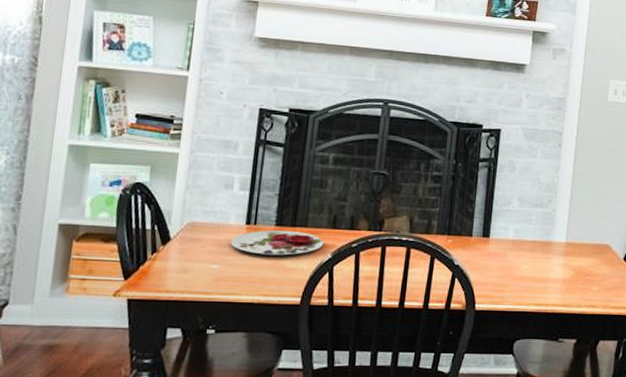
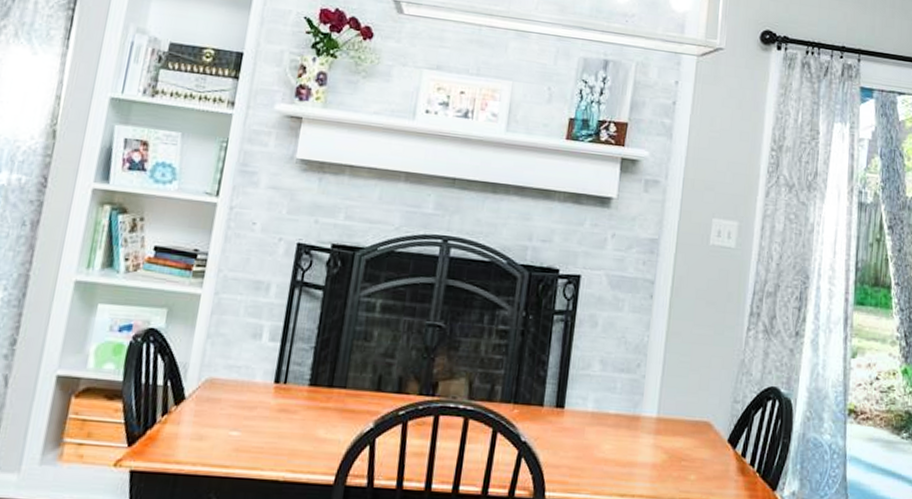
plate: present [230,230,324,256] -> none [255,391,366,423]

